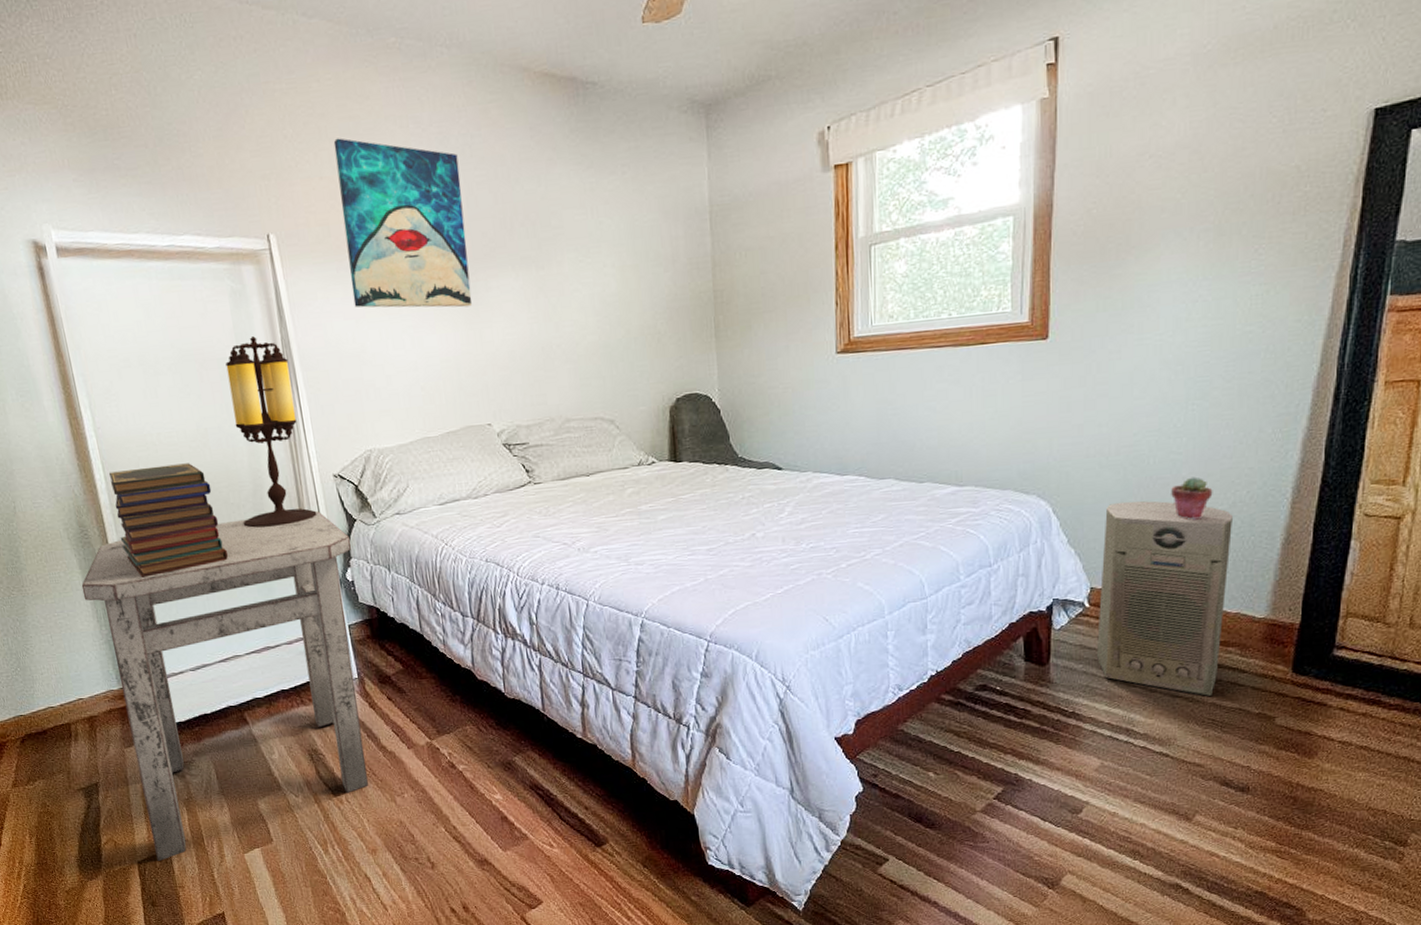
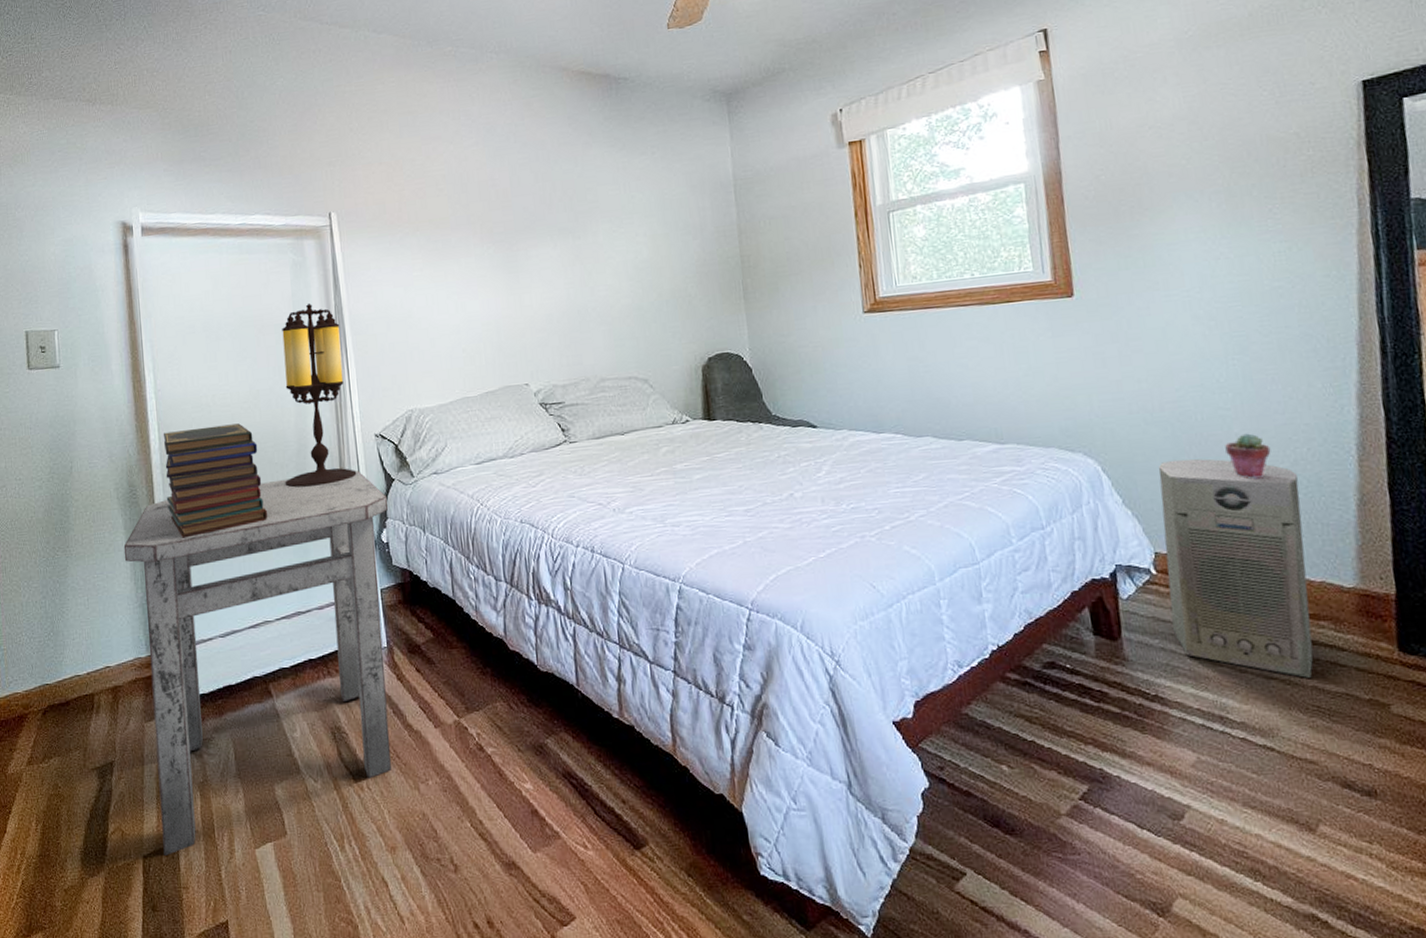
wall art: present [333,138,473,308] -> none [393,129,513,277]

